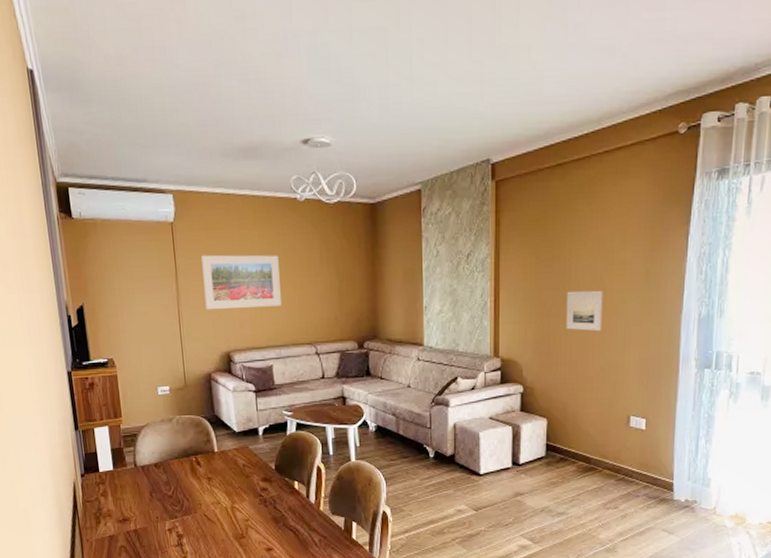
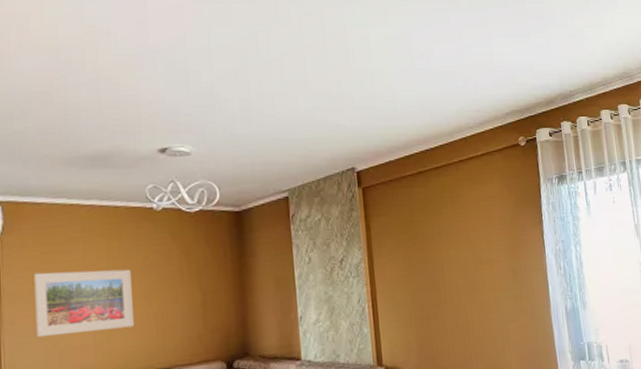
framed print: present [566,290,603,332] -> none [442,289,481,331]

